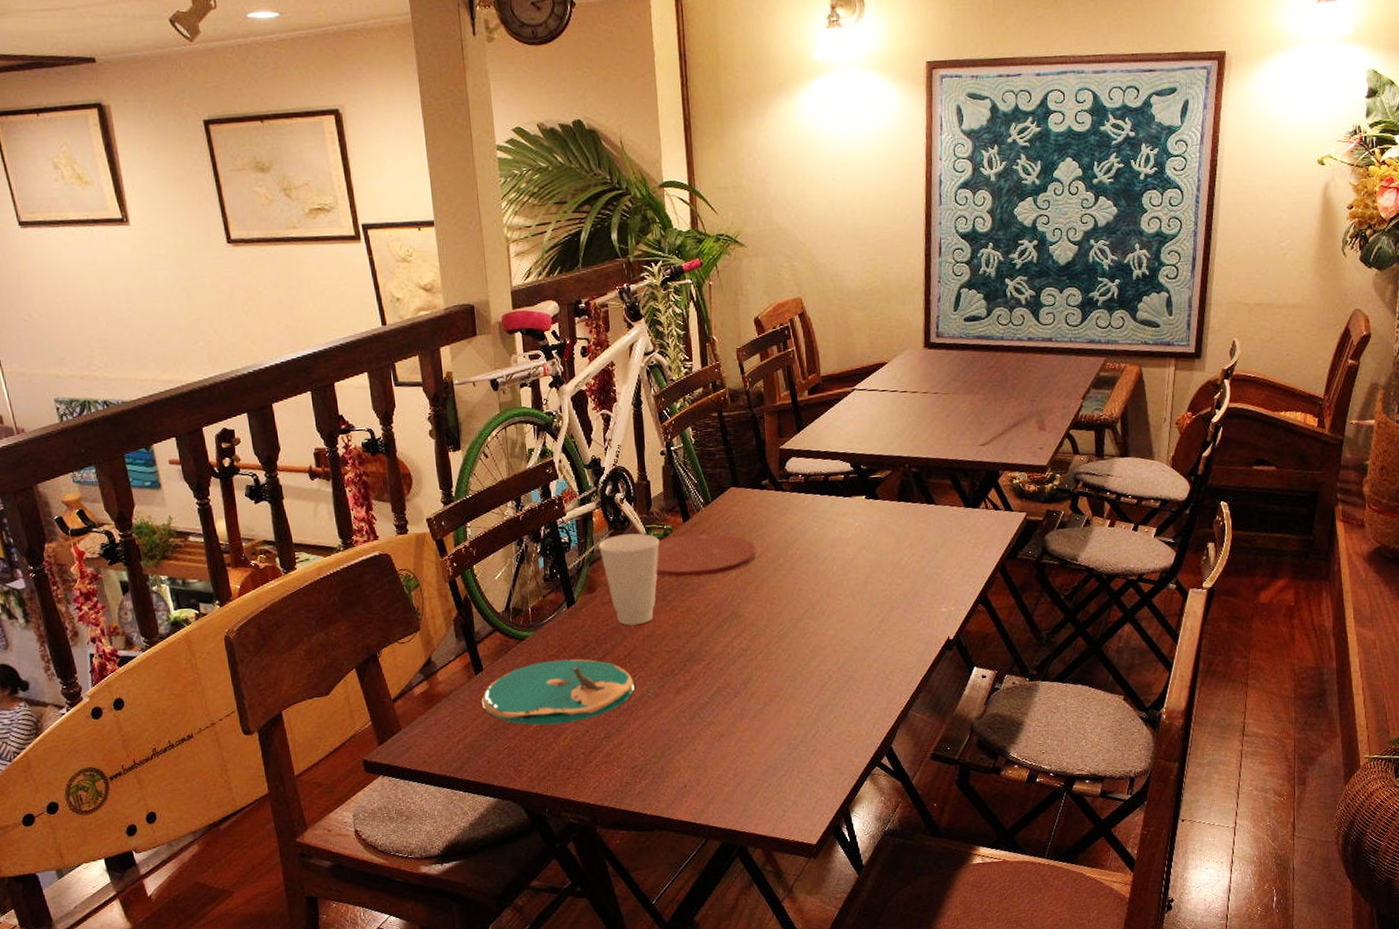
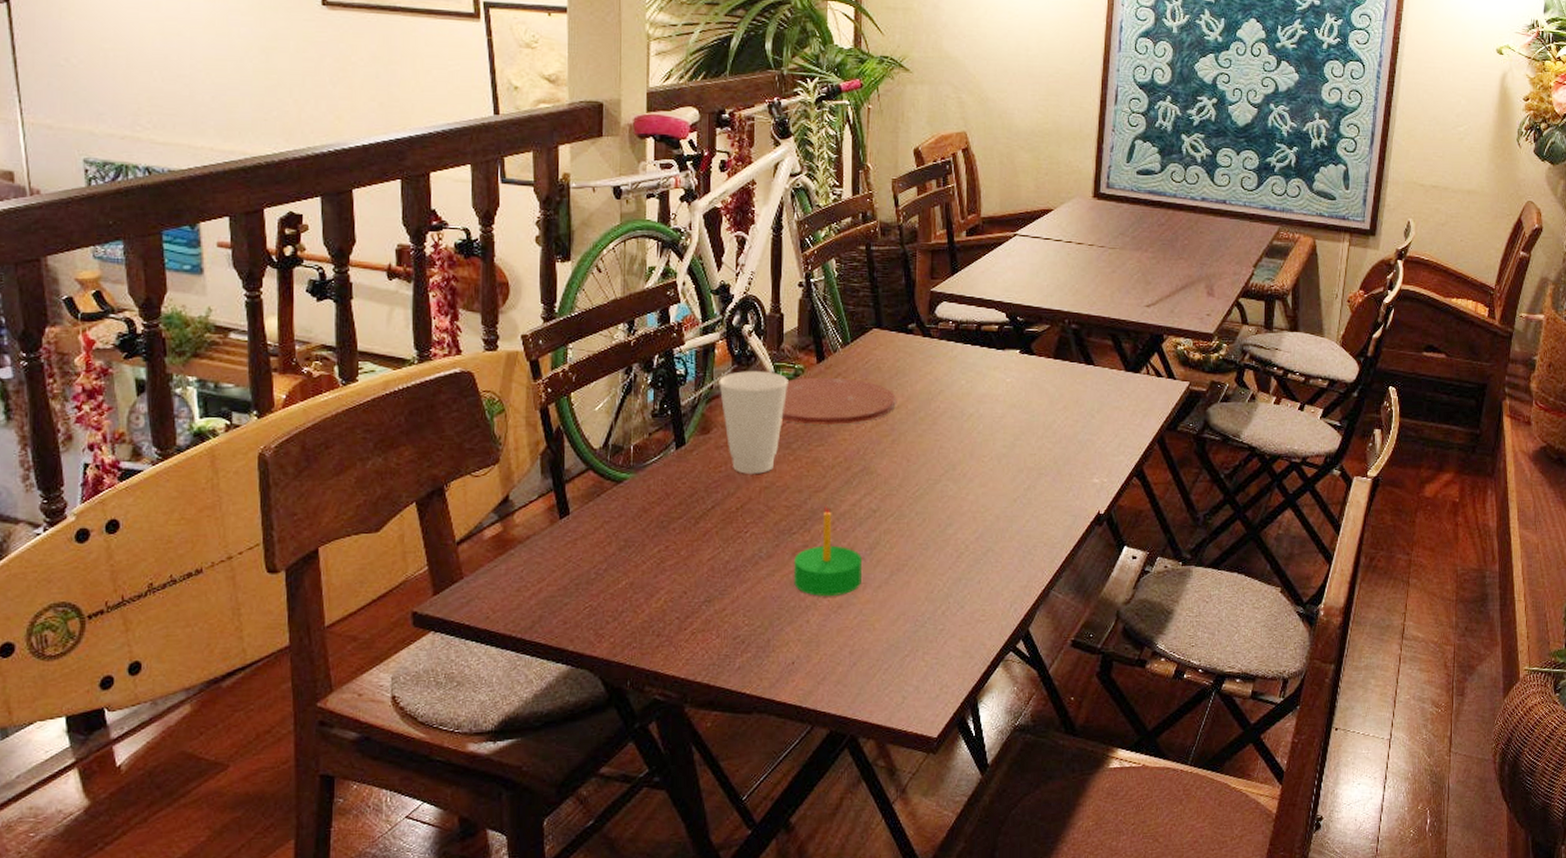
plate: present [481,658,635,726] -> none [563,508,746,583]
candle: none [678,649,739,728] -> present [794,506,862,596]

